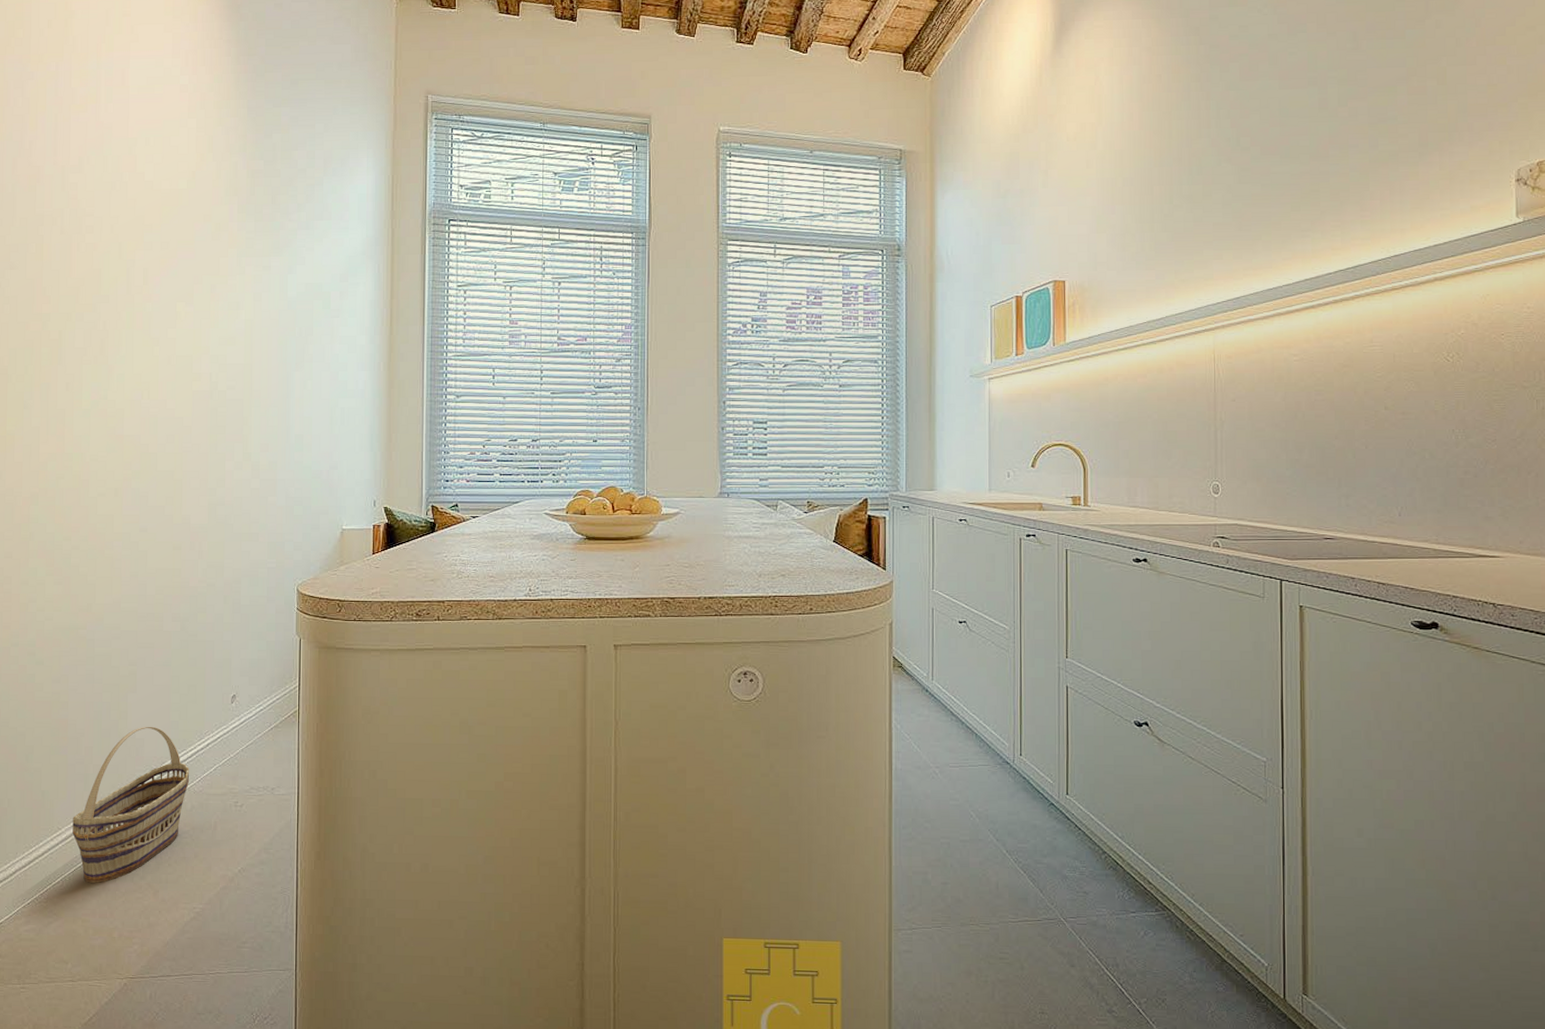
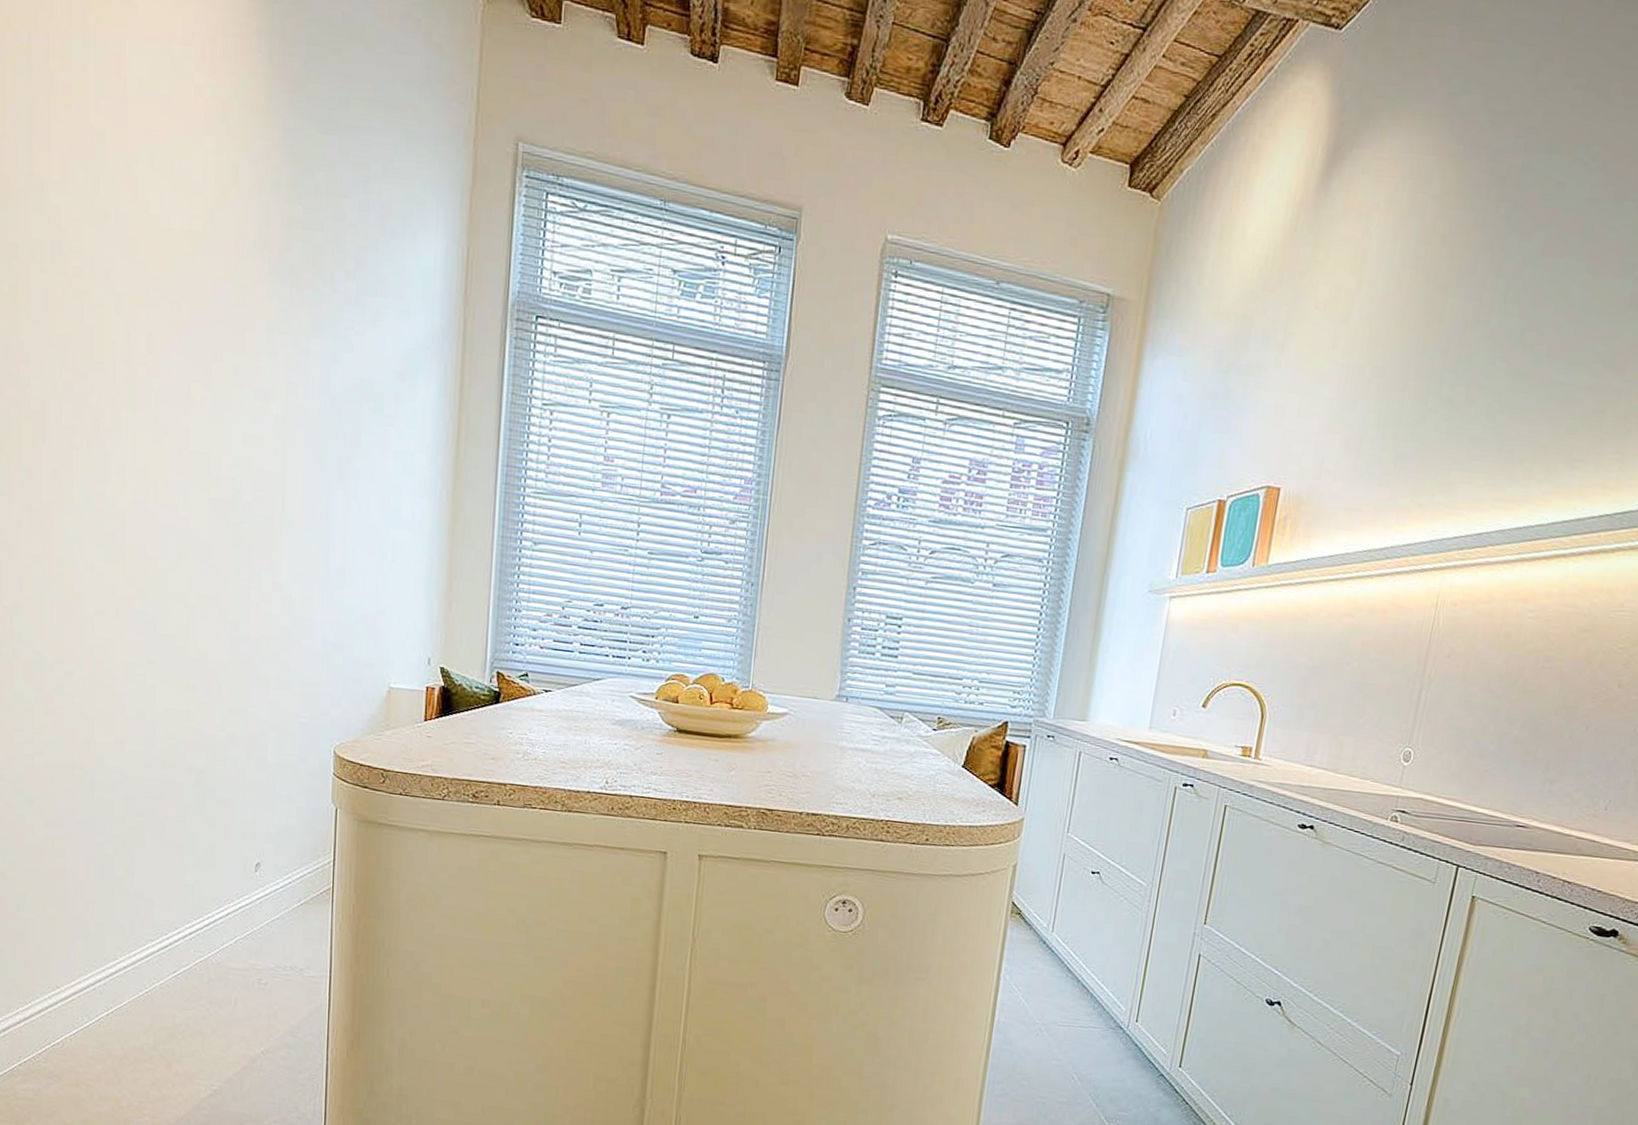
basket: present [72,726,190,884] -> none [73,886,207,1049]

